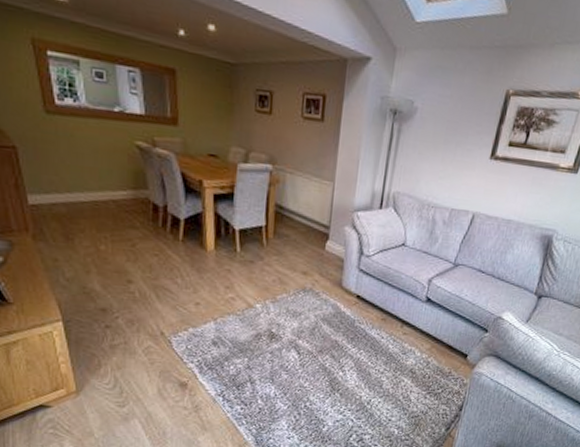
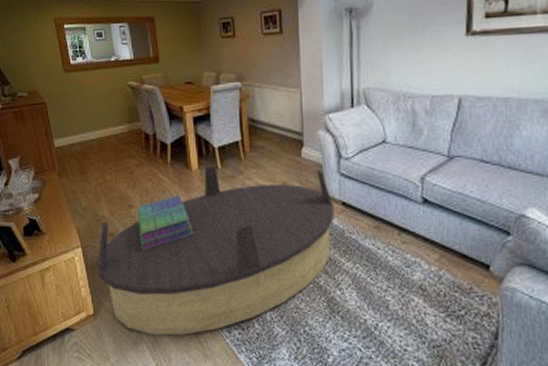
coffee table: none [82,246,349,411] -> present [97,164,334,336]
stack of books: none [137,274,203,329] -> present [137,195,193,251]

